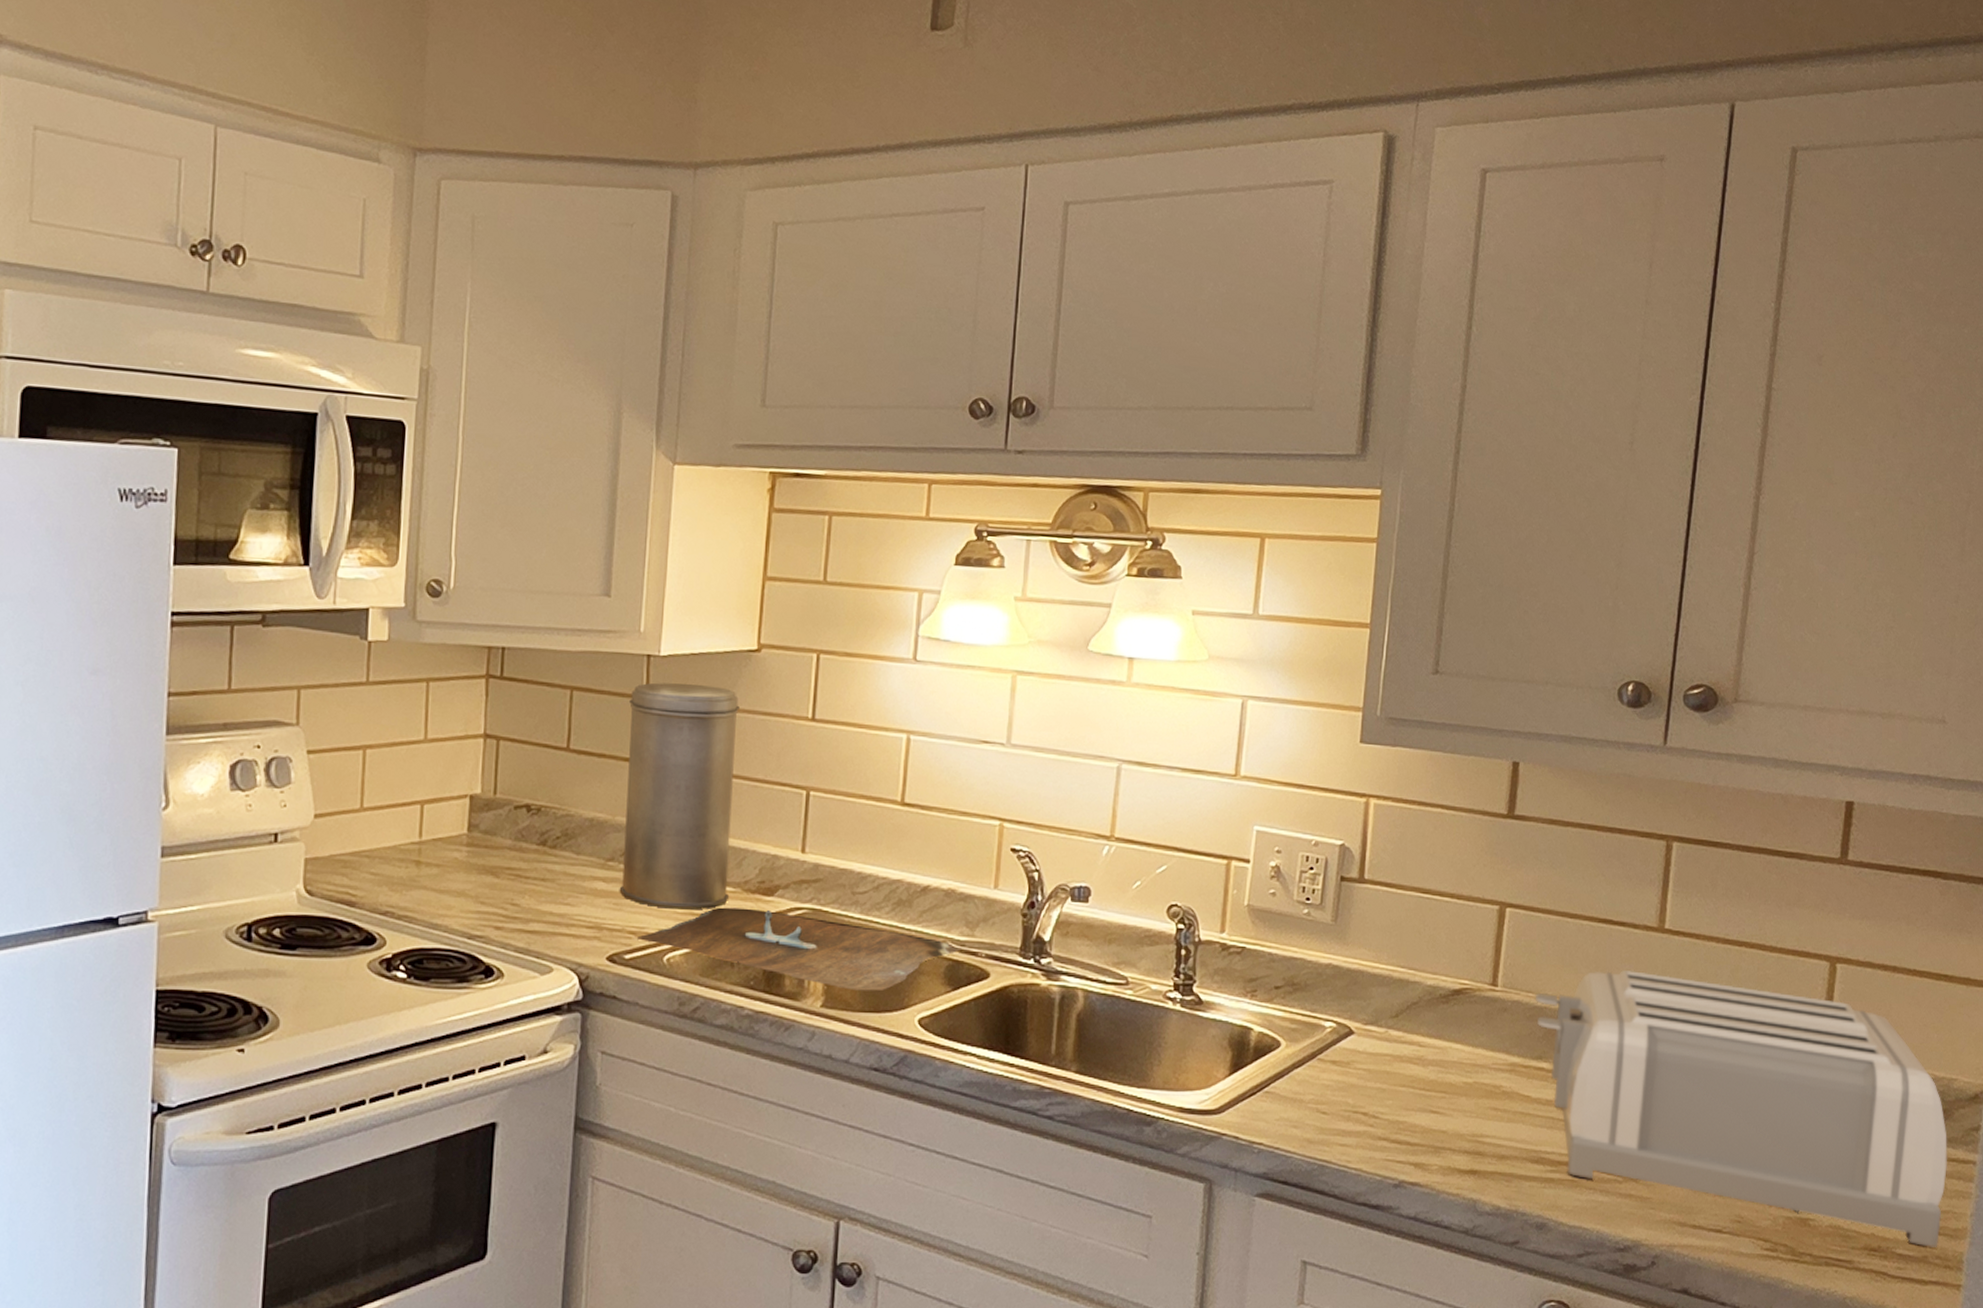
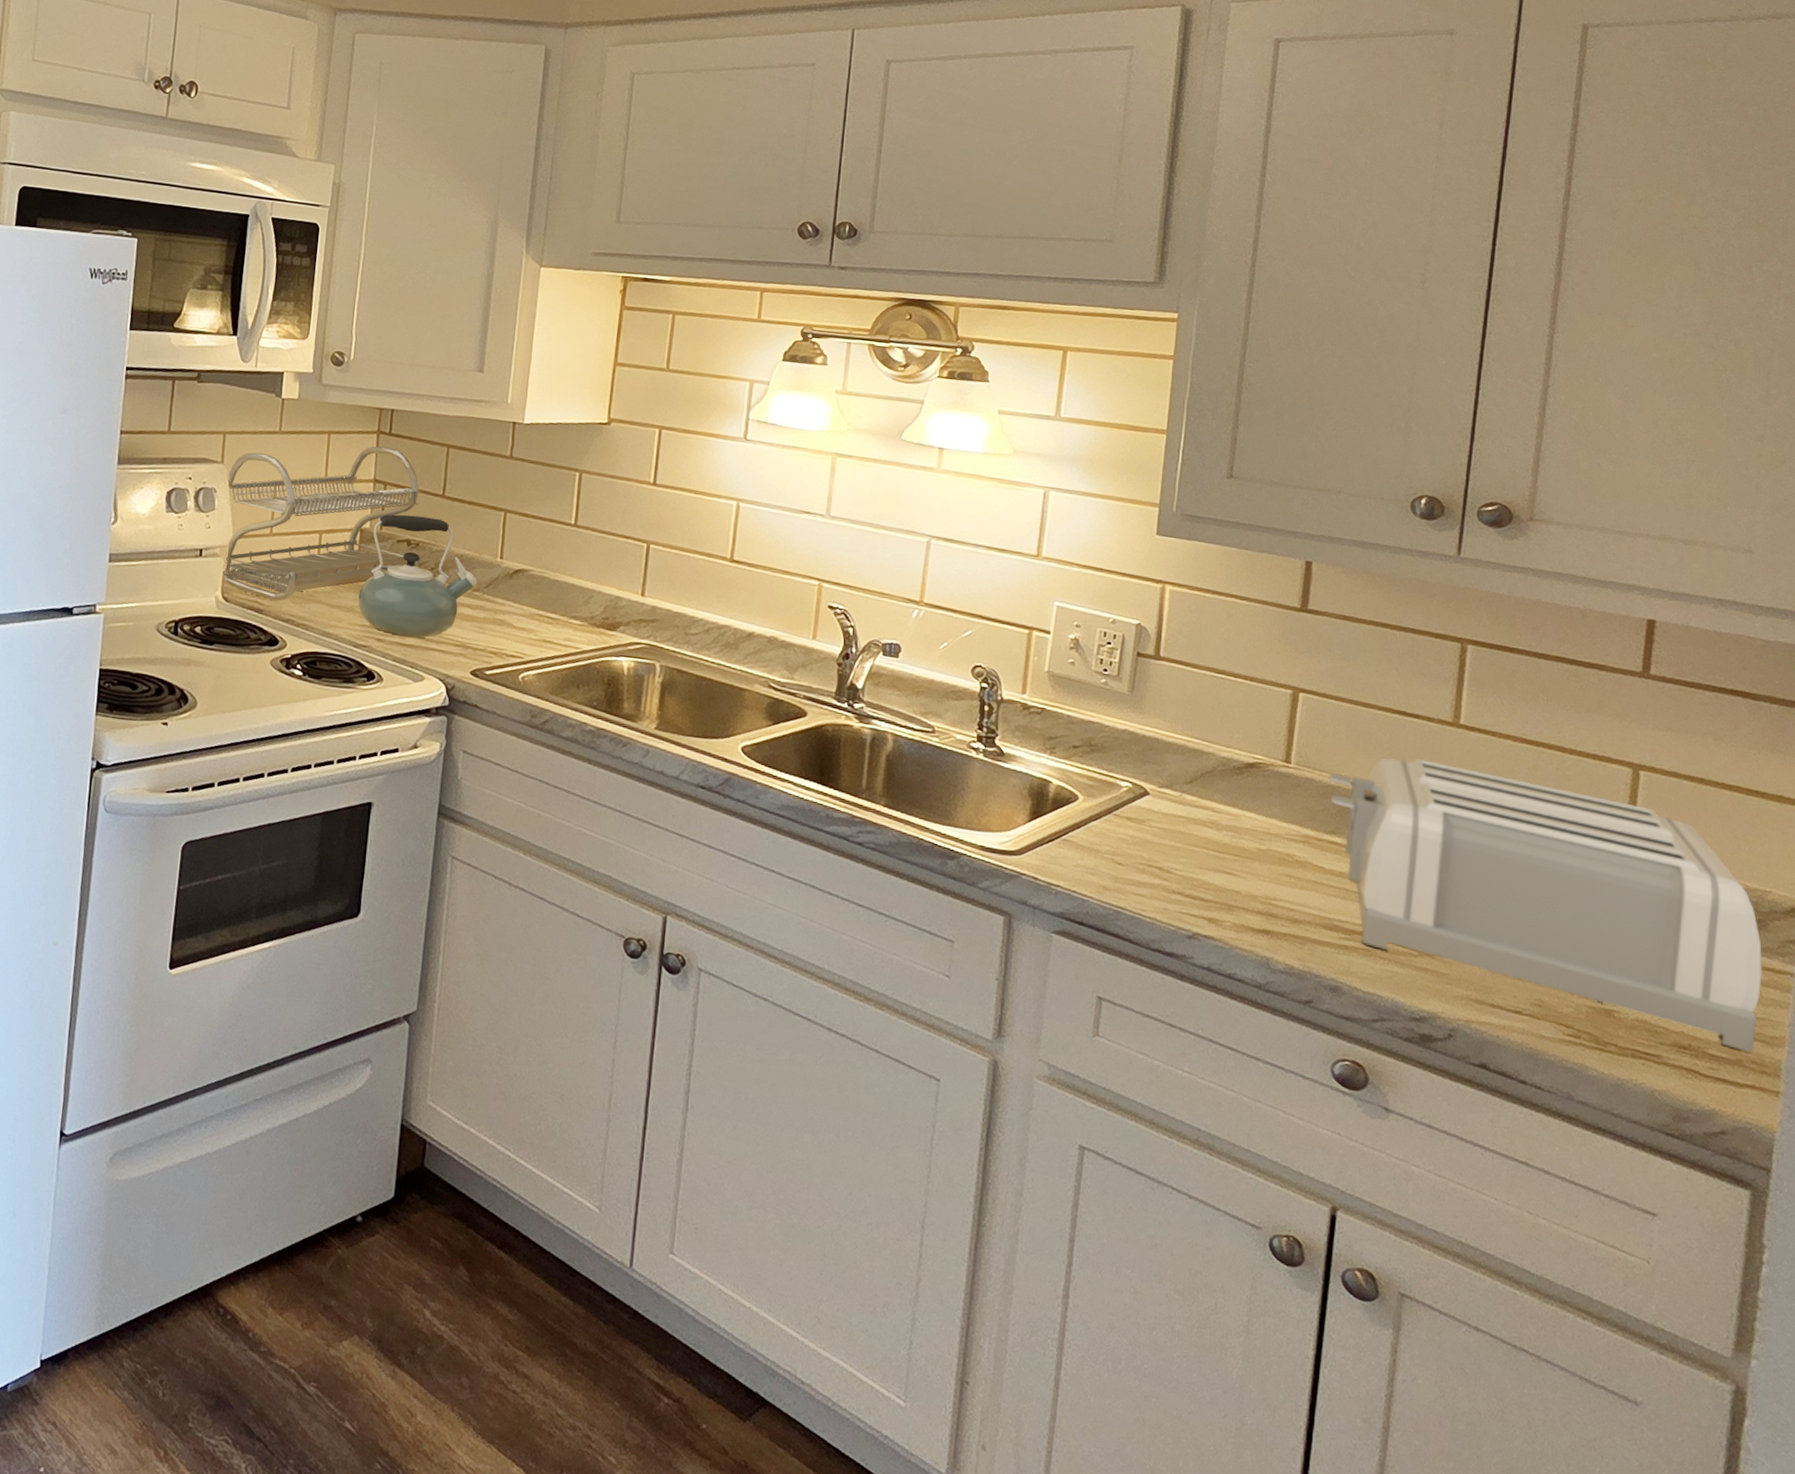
dish rack: none [303,693,545,891] -> present [222,446,422,602]
kettle: none [470,774,613,922] -> present [358,514,478,638]
canister: present [619,682,740,910] -> none [483,445,591,638]
cutting board: present [637,907,962,991] -> none [497,637,782,720]

